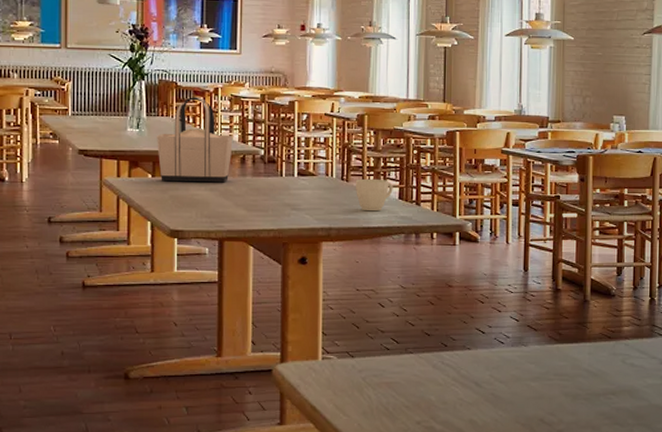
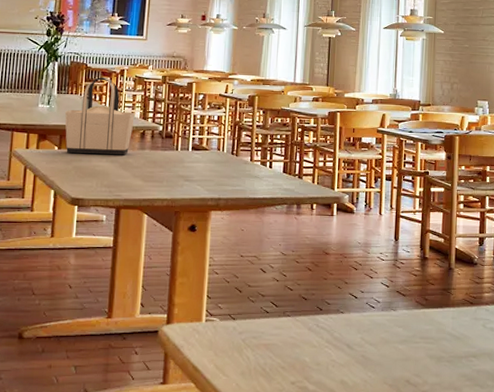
cup: present [355,178,393,212] -> none [243,153,278,184]

